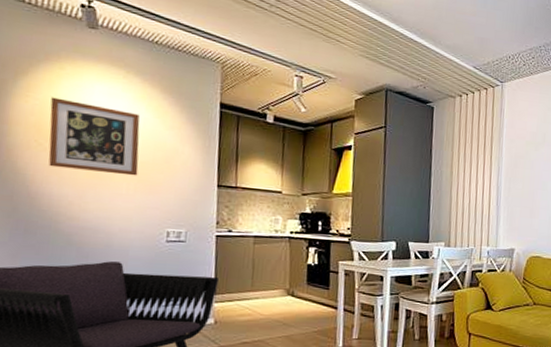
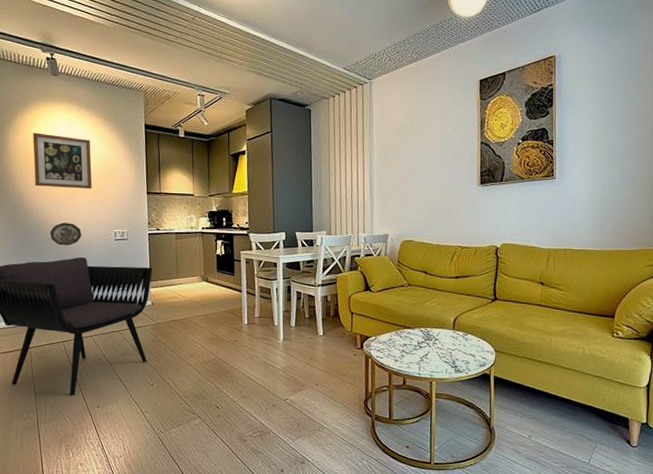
decorative plate: none [67,216,117,246] -> present [49,222,81,246]

